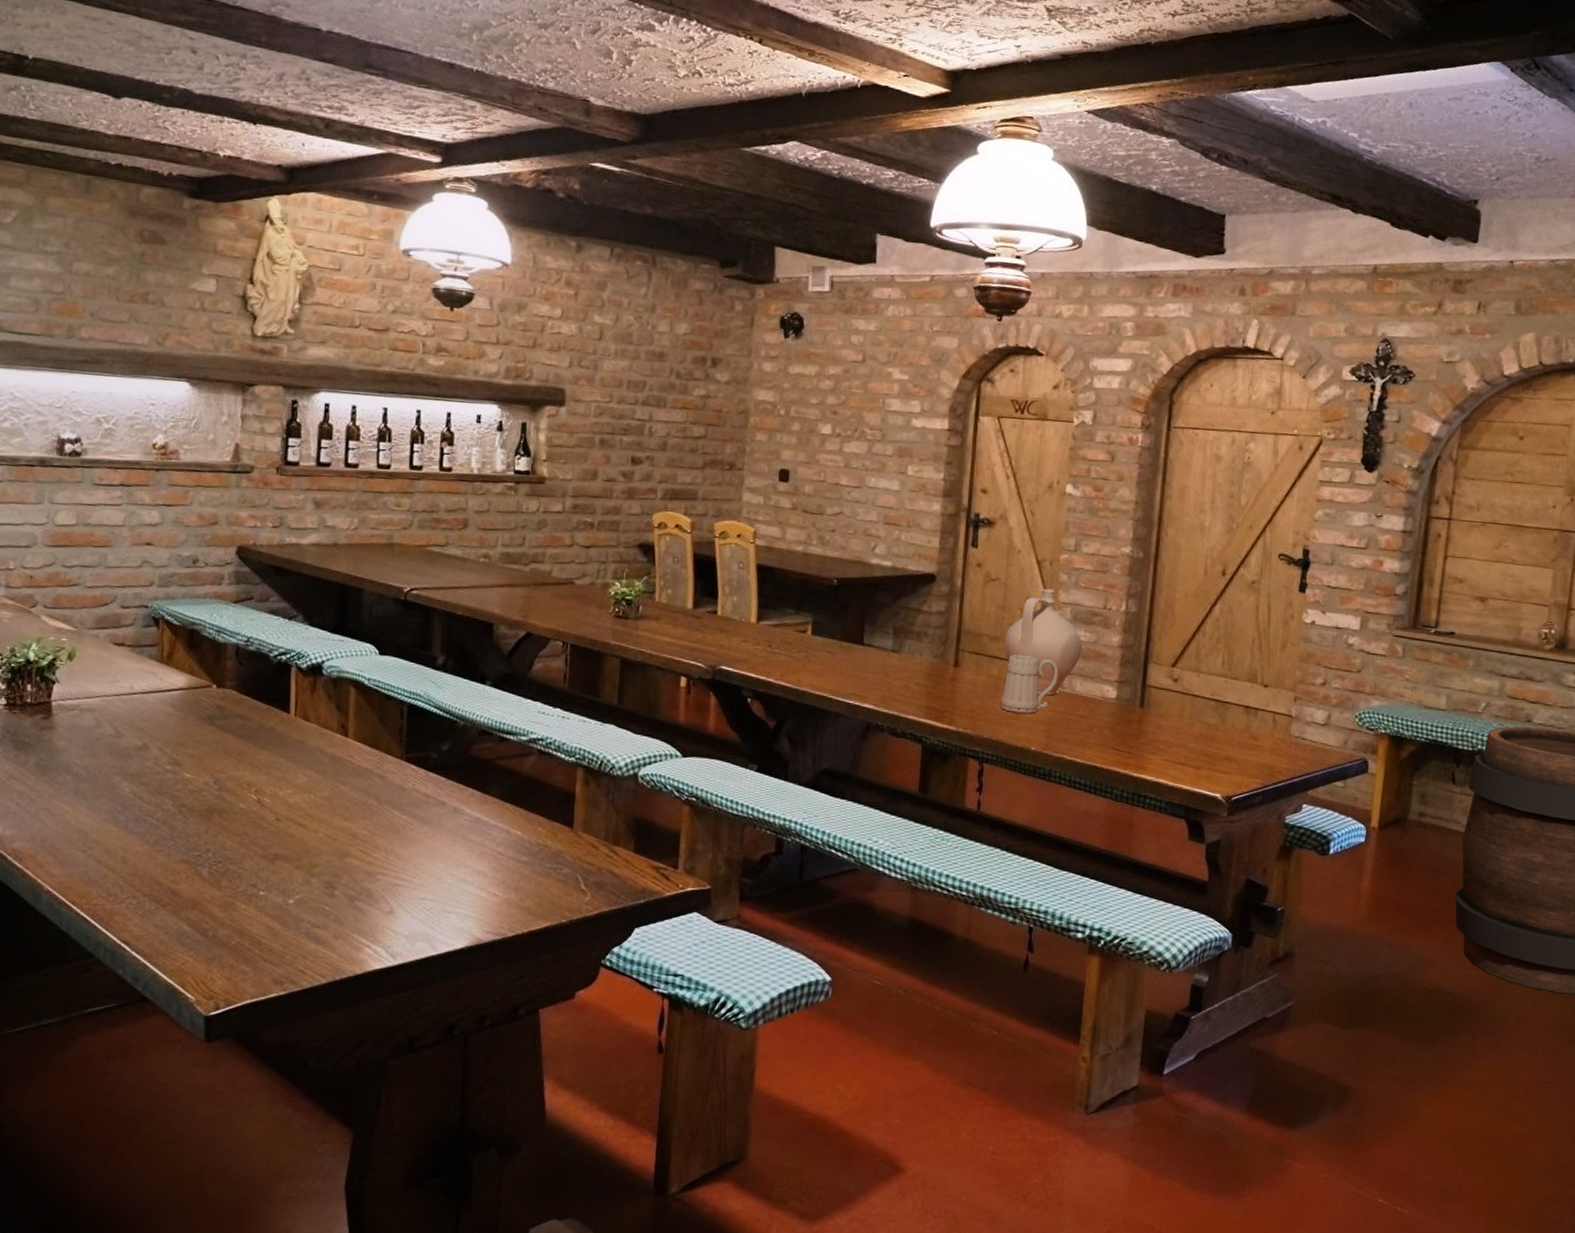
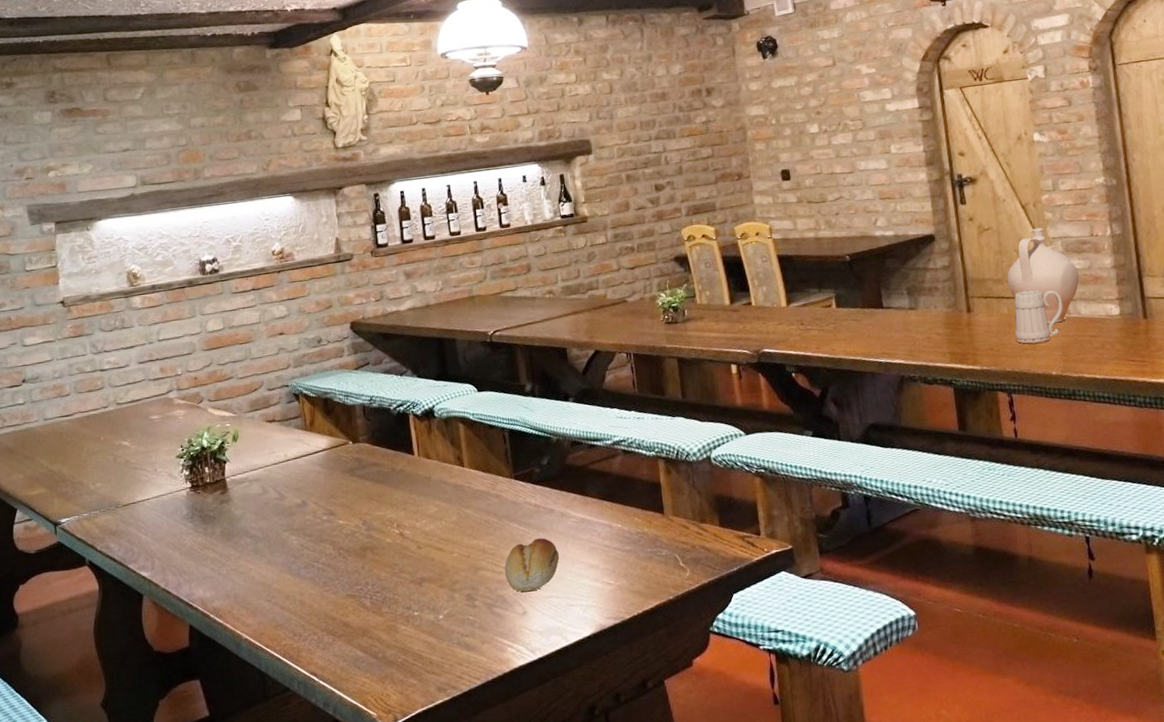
bread roll: none [375,831,444,889] -> present [504,537,560,592]

